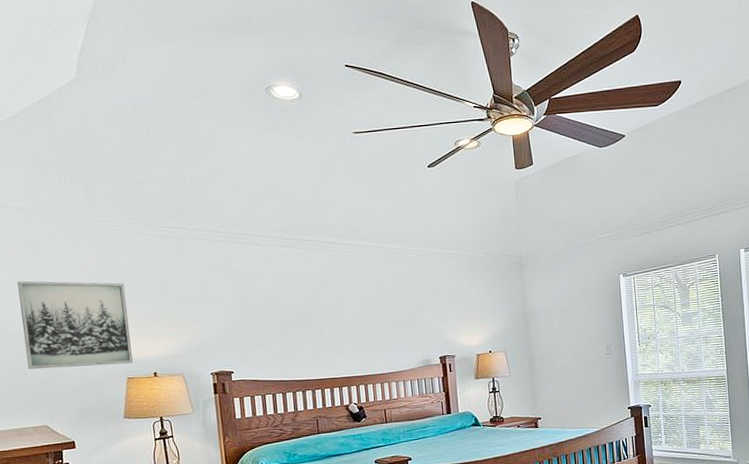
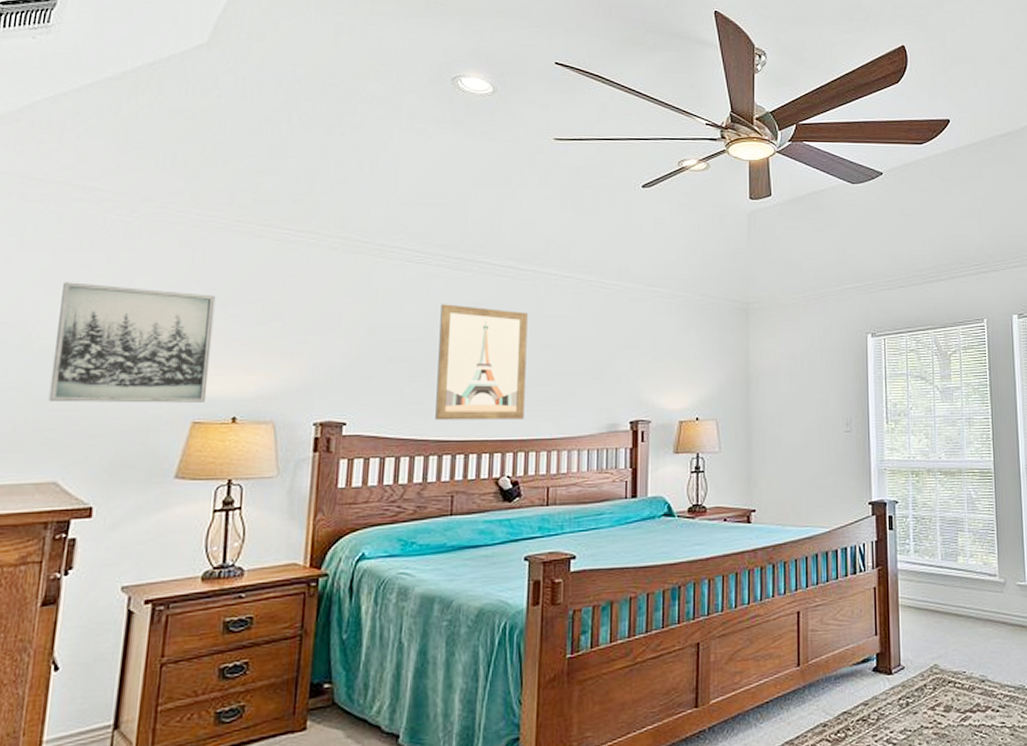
wall art: none [287,276,361,366] -> present [435,304,528,421]

